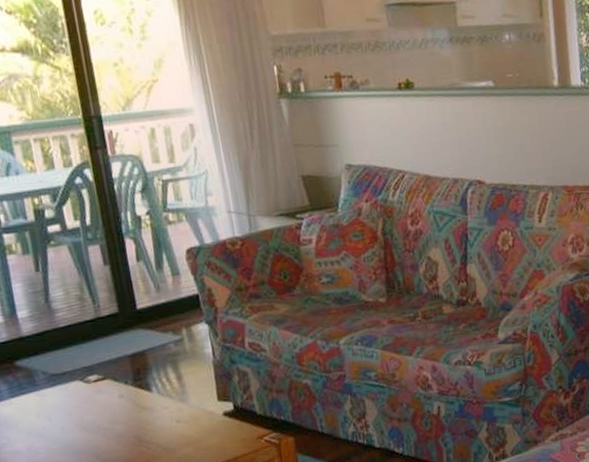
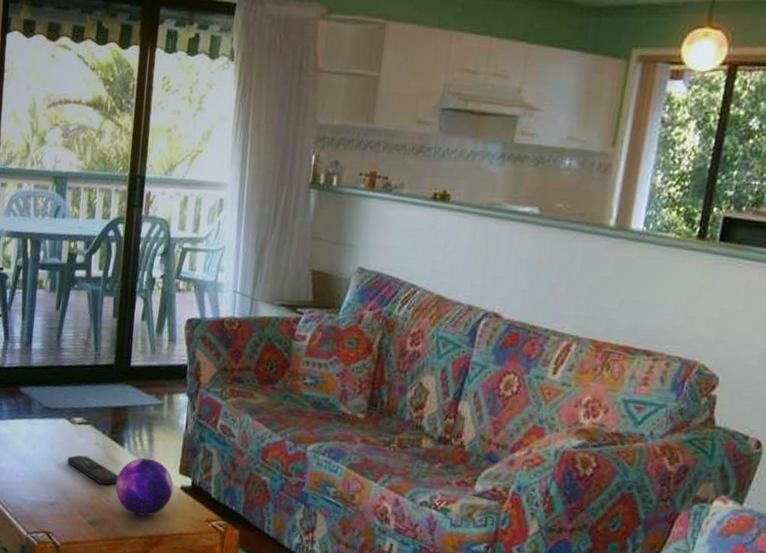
remote control: none [91,411,154,435] -> present [67,455,119,485]
decorative orb: none [152,394,217,454] -> present [115,457,174,516]

